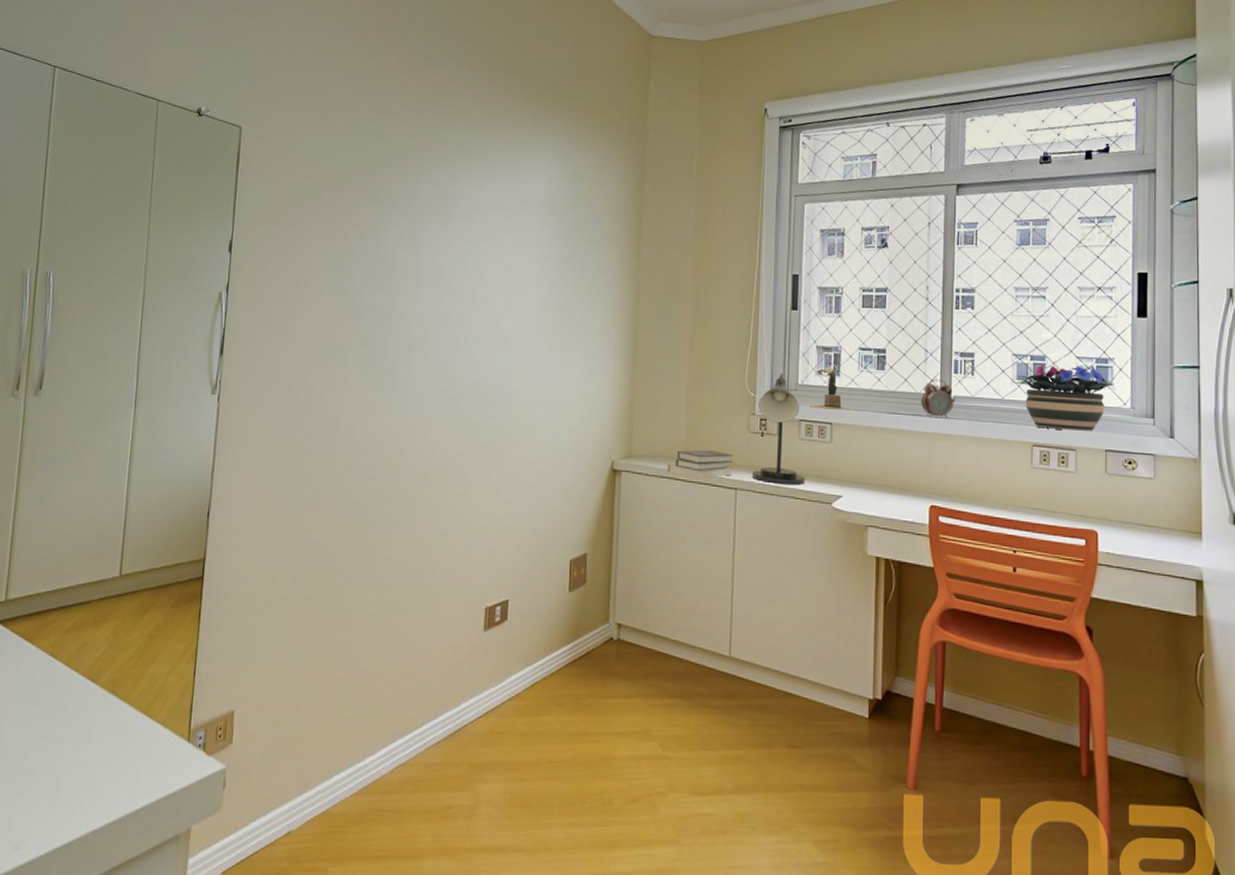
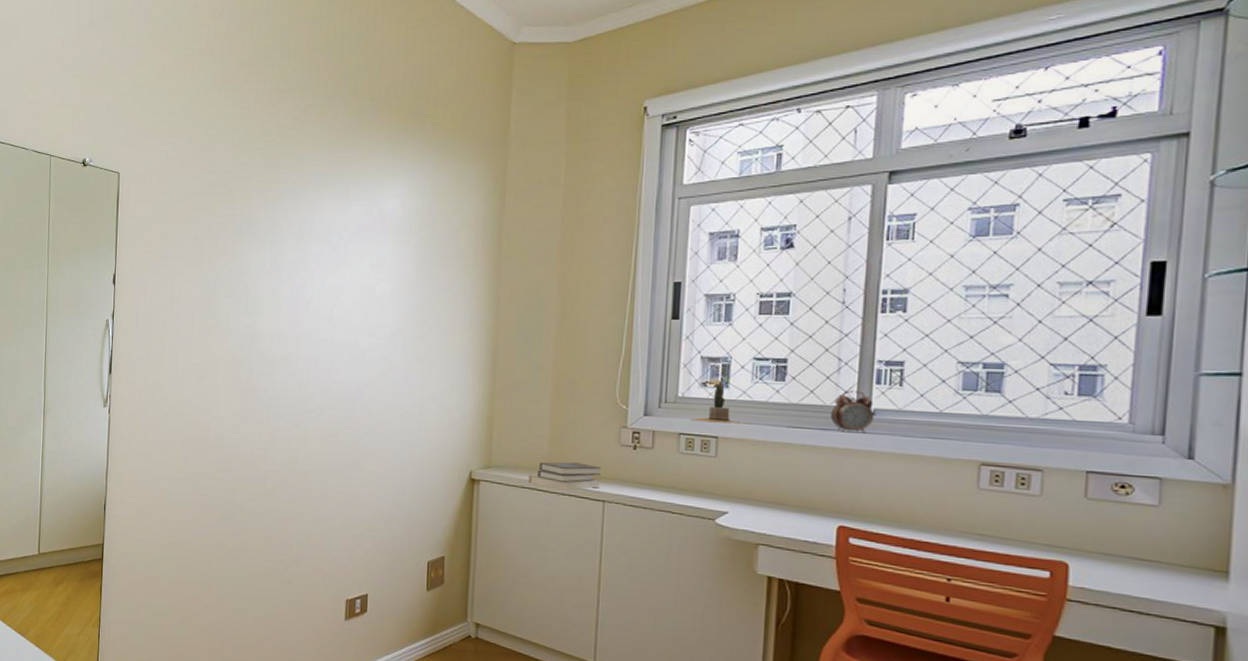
desk lamp: present [752,373,805,485] -> none [623,385,684,499]
potted flower: present [1015,364,1114,431] -> none [960,372,1105,450]

